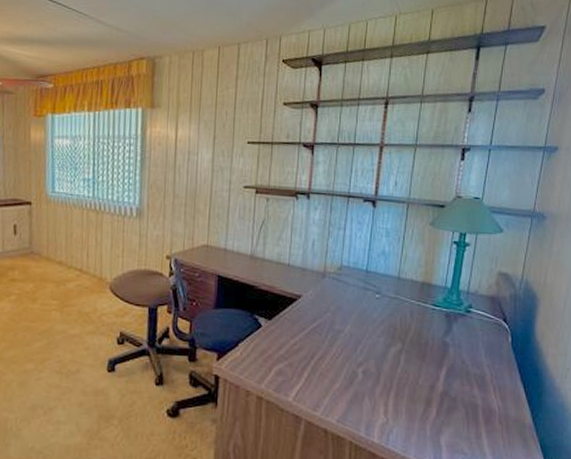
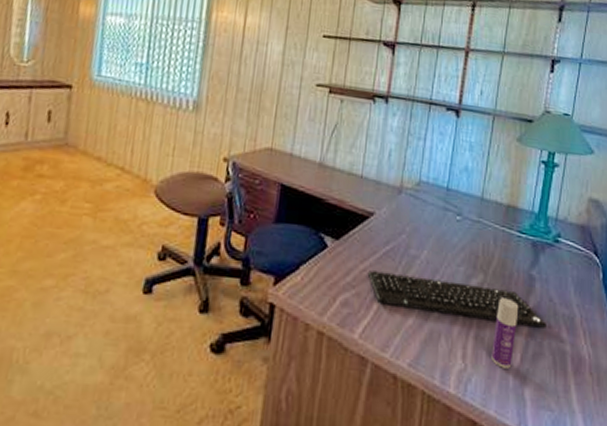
keyboard: none [298,345,459,386] -> present [367,271,546,328]
bottle: none [410,362,434,421] -> present [491,298,519,369]

